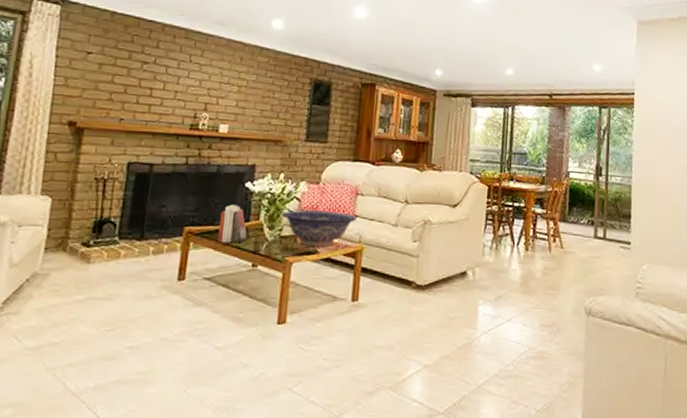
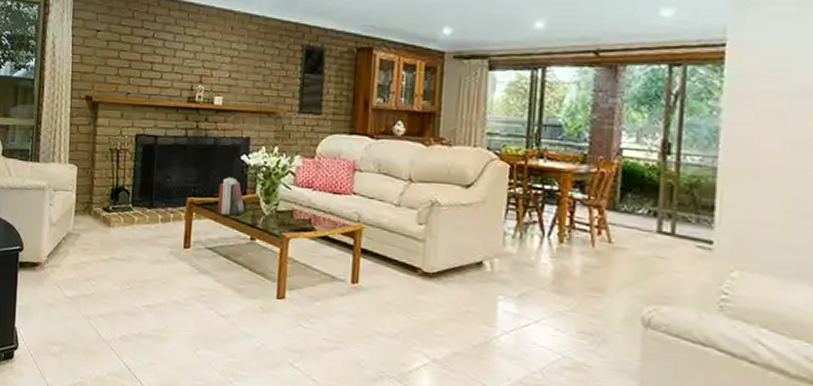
decorative bowl: present [282,210,357,248] -> none [277,184,355,225]

